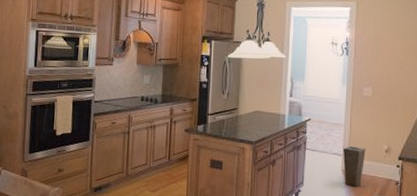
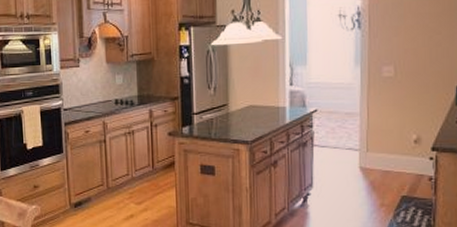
vase: present [342,146,366,187] -> none [359,138,389,186]

